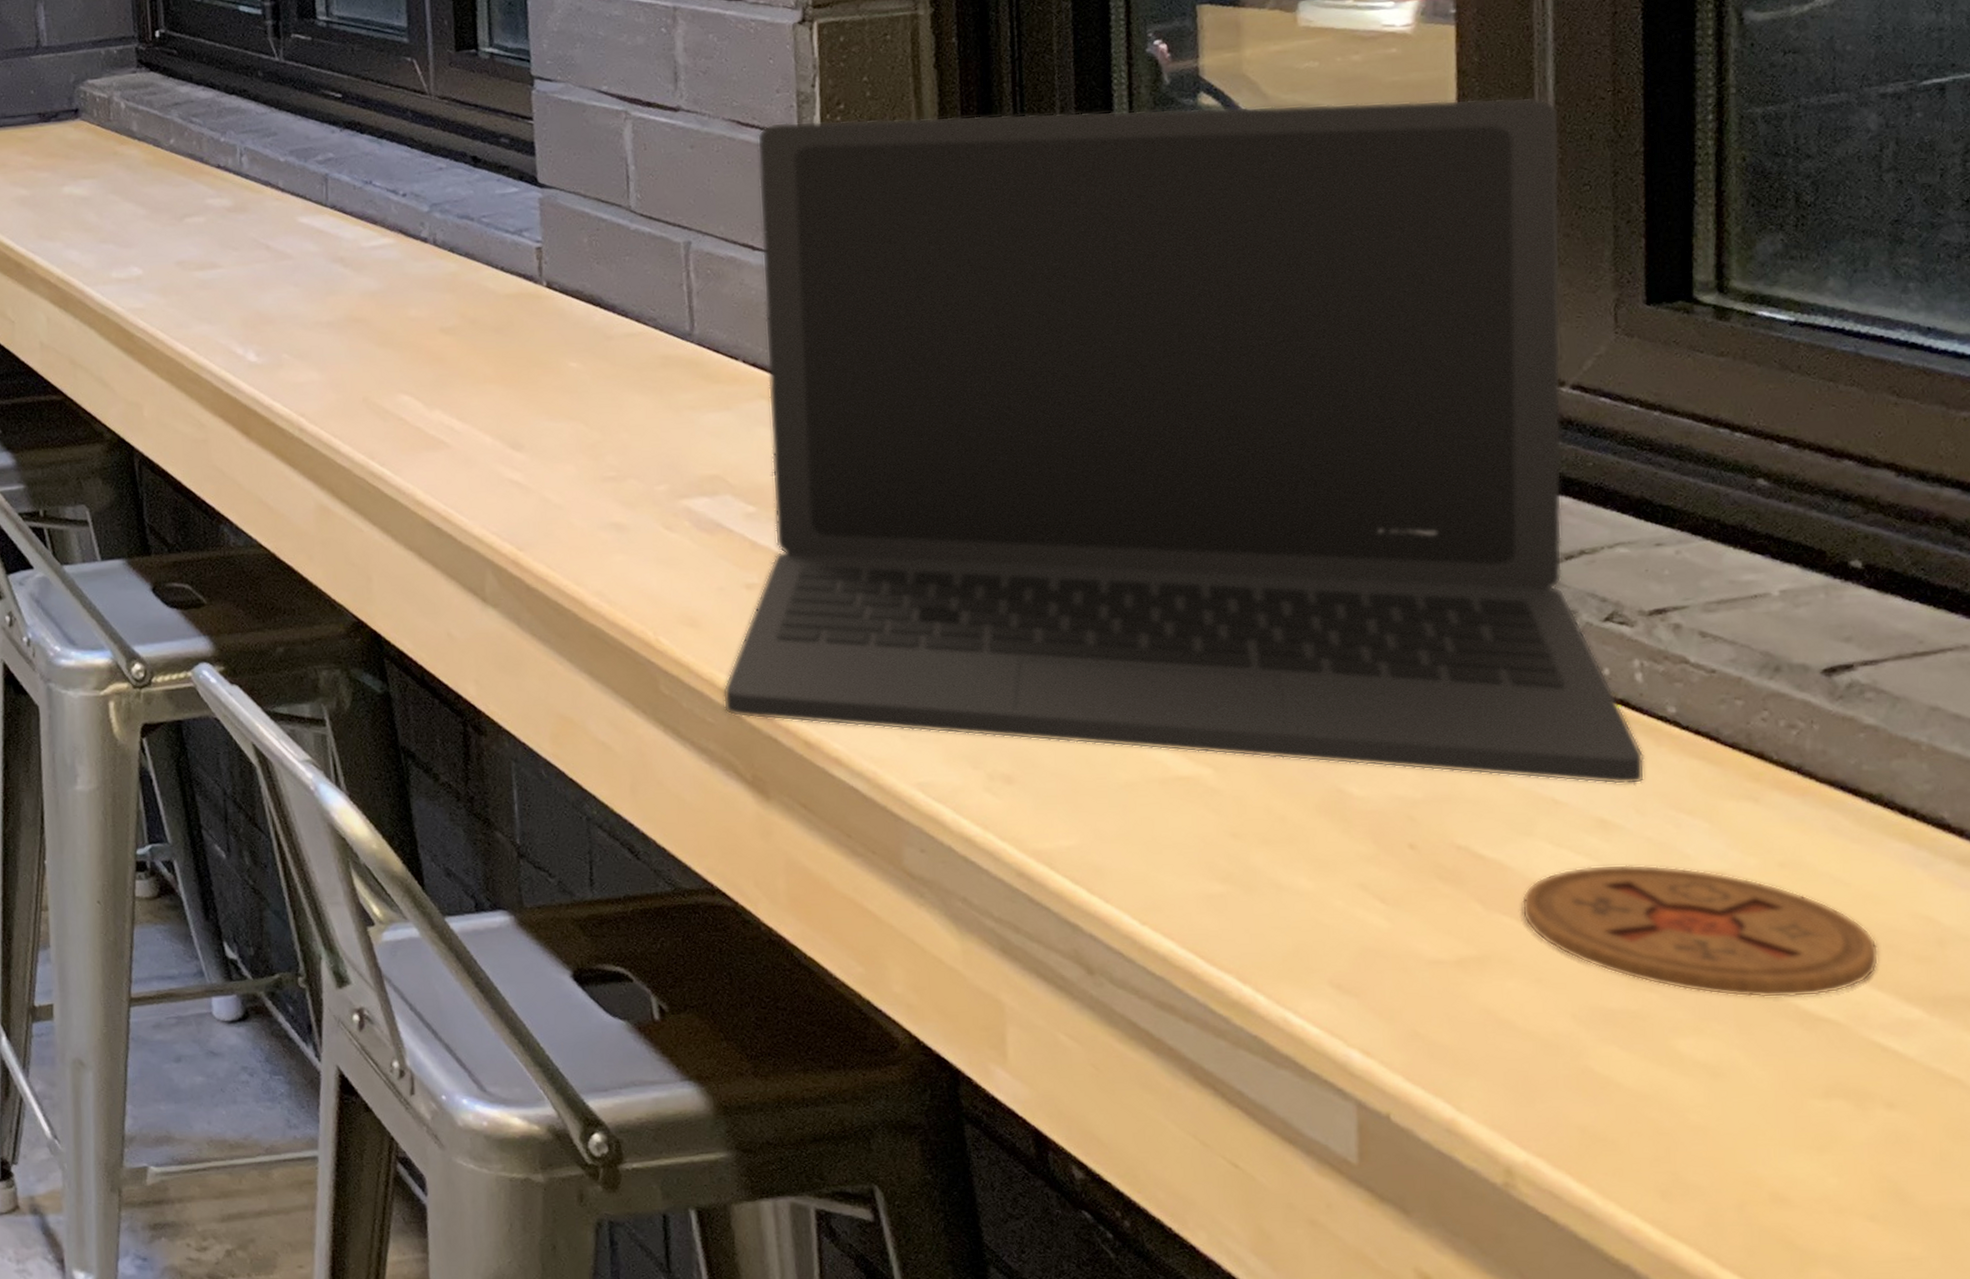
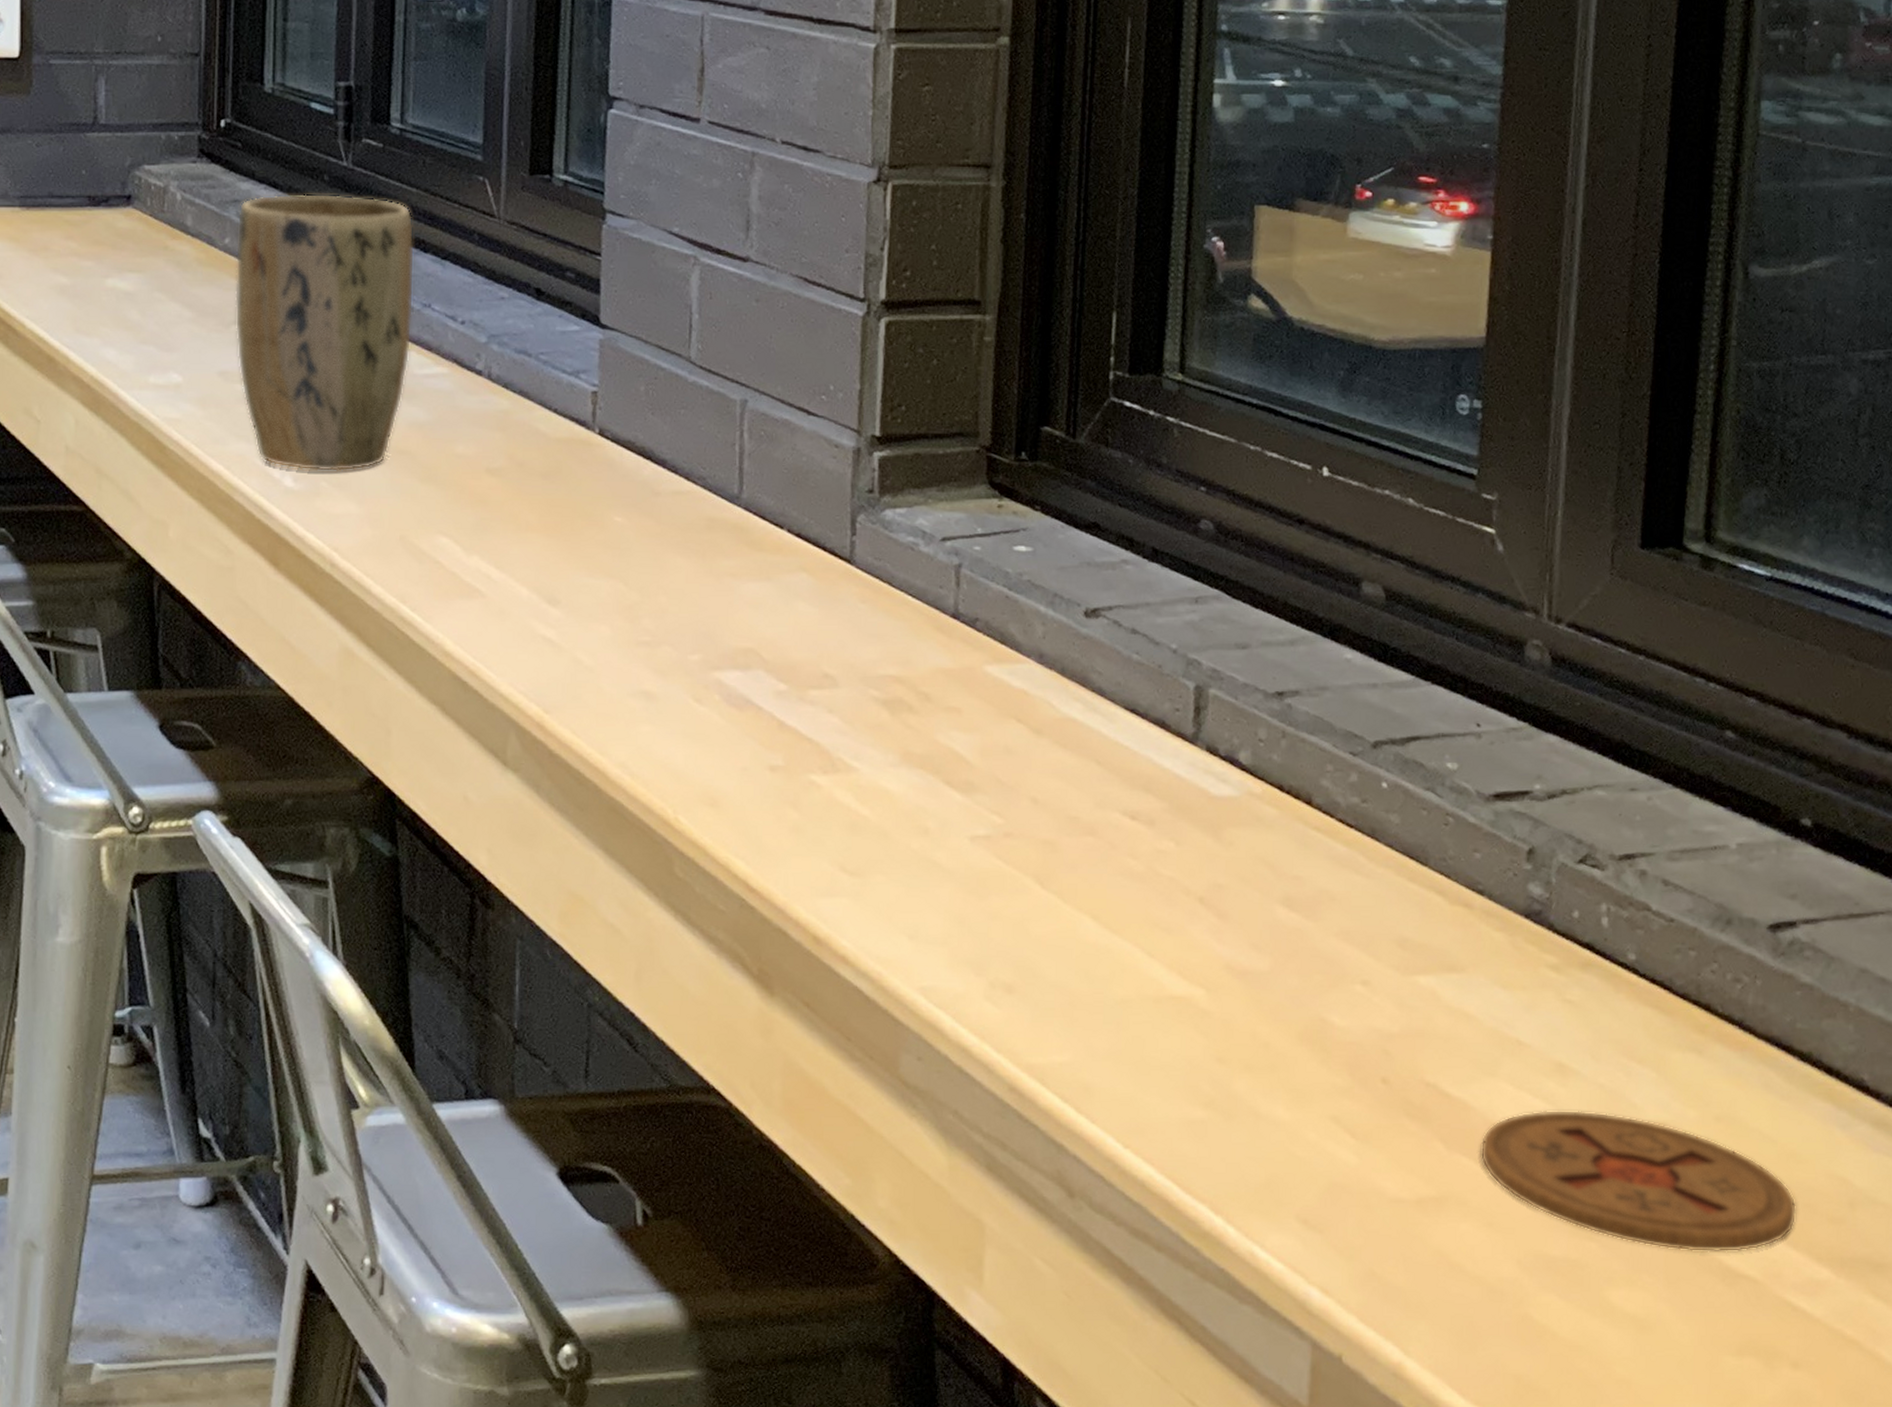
plant pot: none [179,87,357,345] -> present [235,193,415,472]
laptop: present [723,97,1645,785] -> none [736,283,1604,1030]

